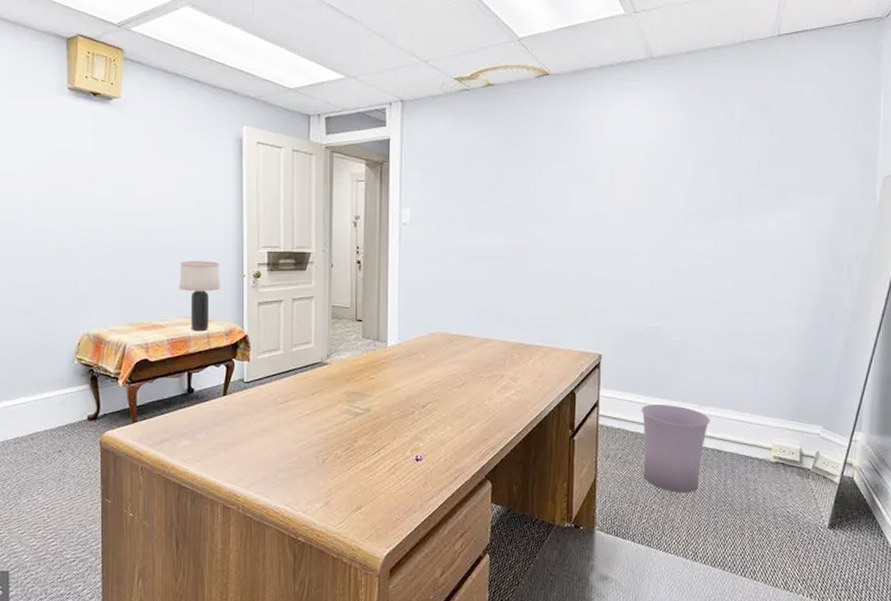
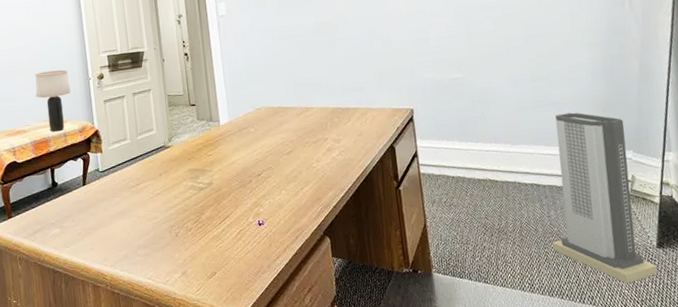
waste bin: present [641,404,710,492] -> none [457,147,525,229]
architectural model: none [723,378,825,561] -> present [552,112,658,284]

